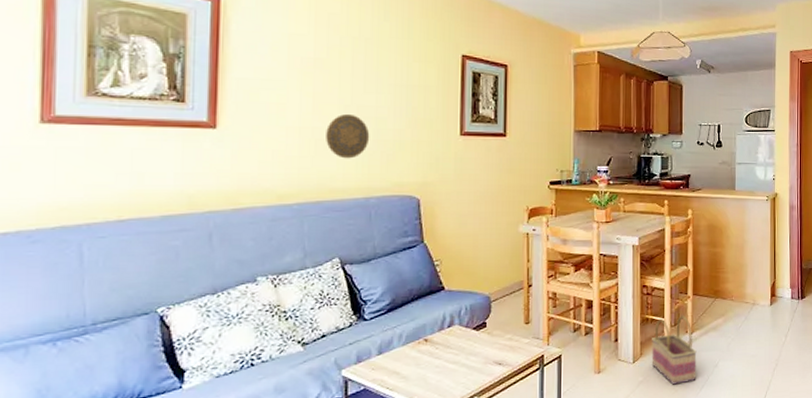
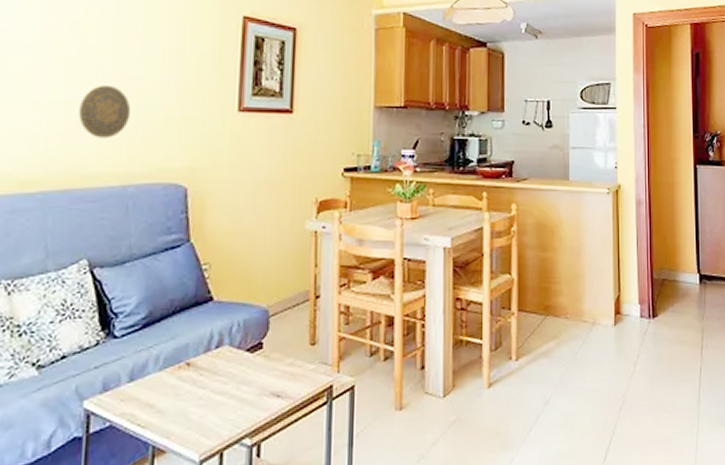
basket: present [651,314,697,385] -> none [466,336,523,427]

